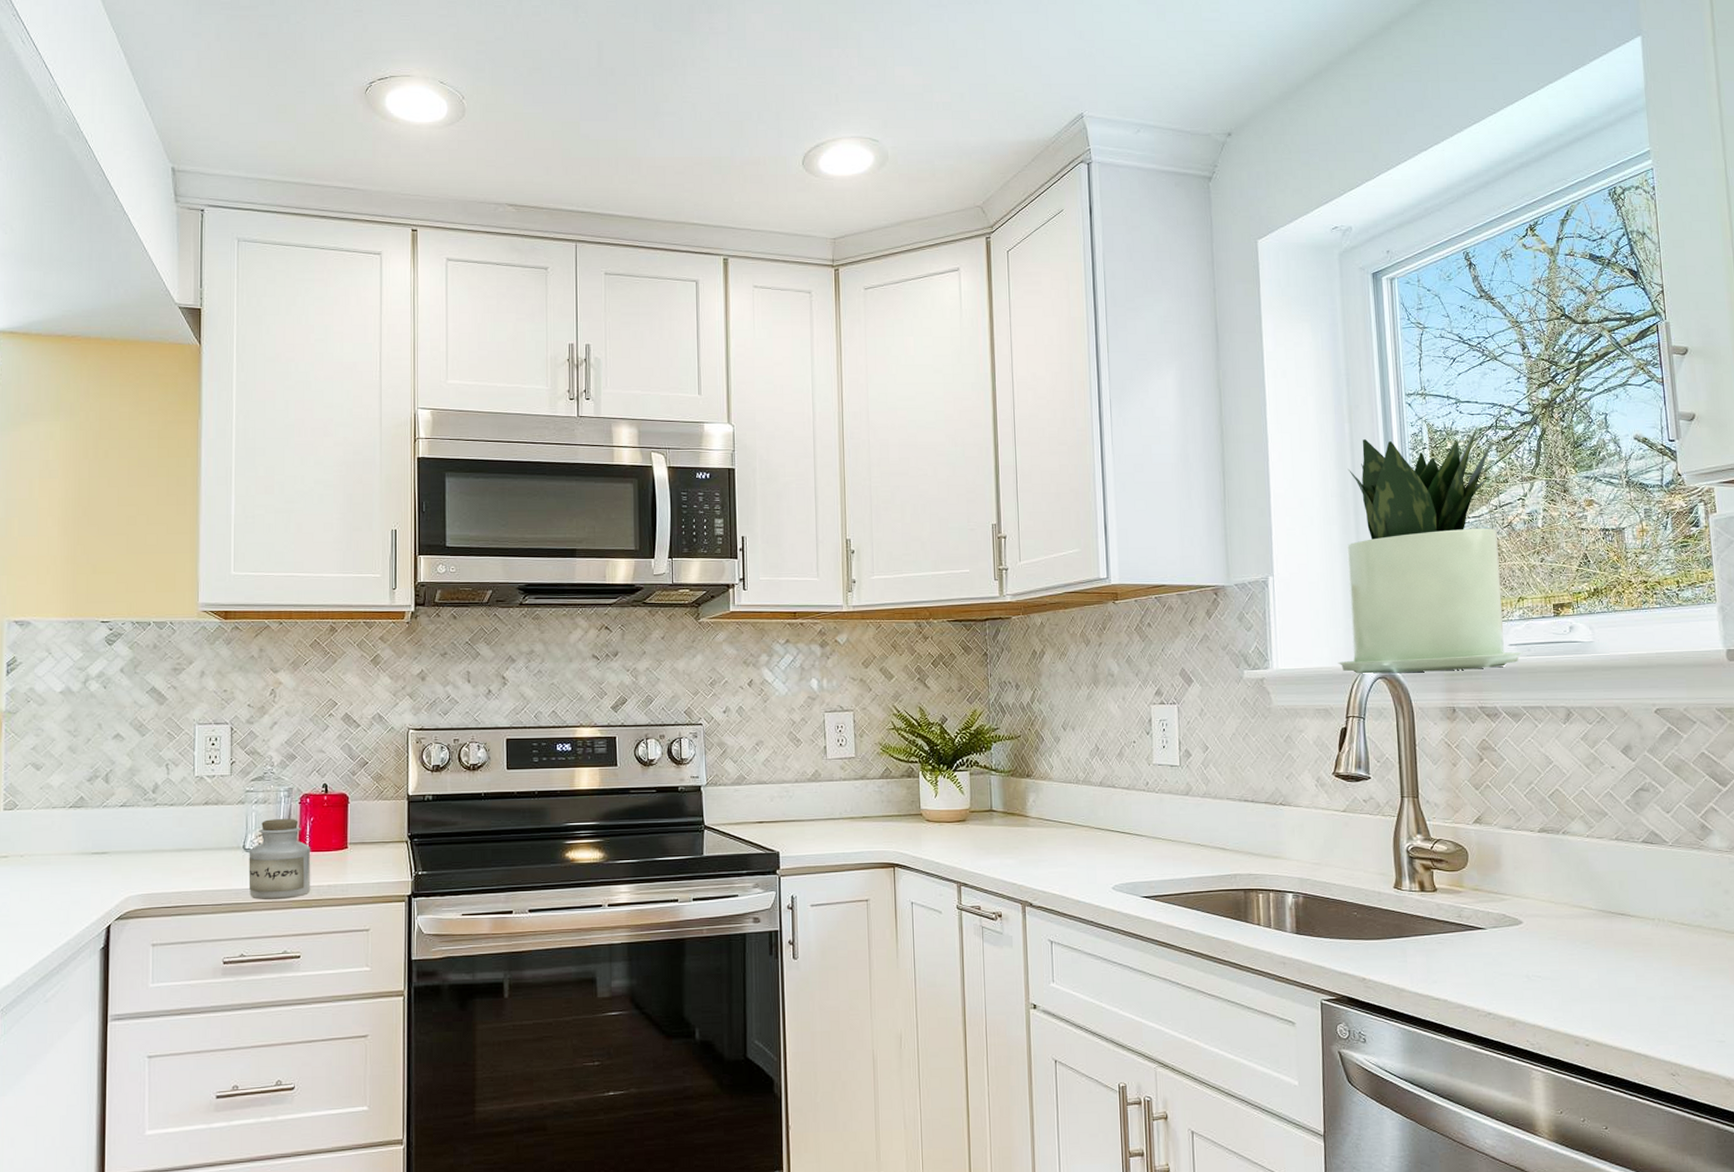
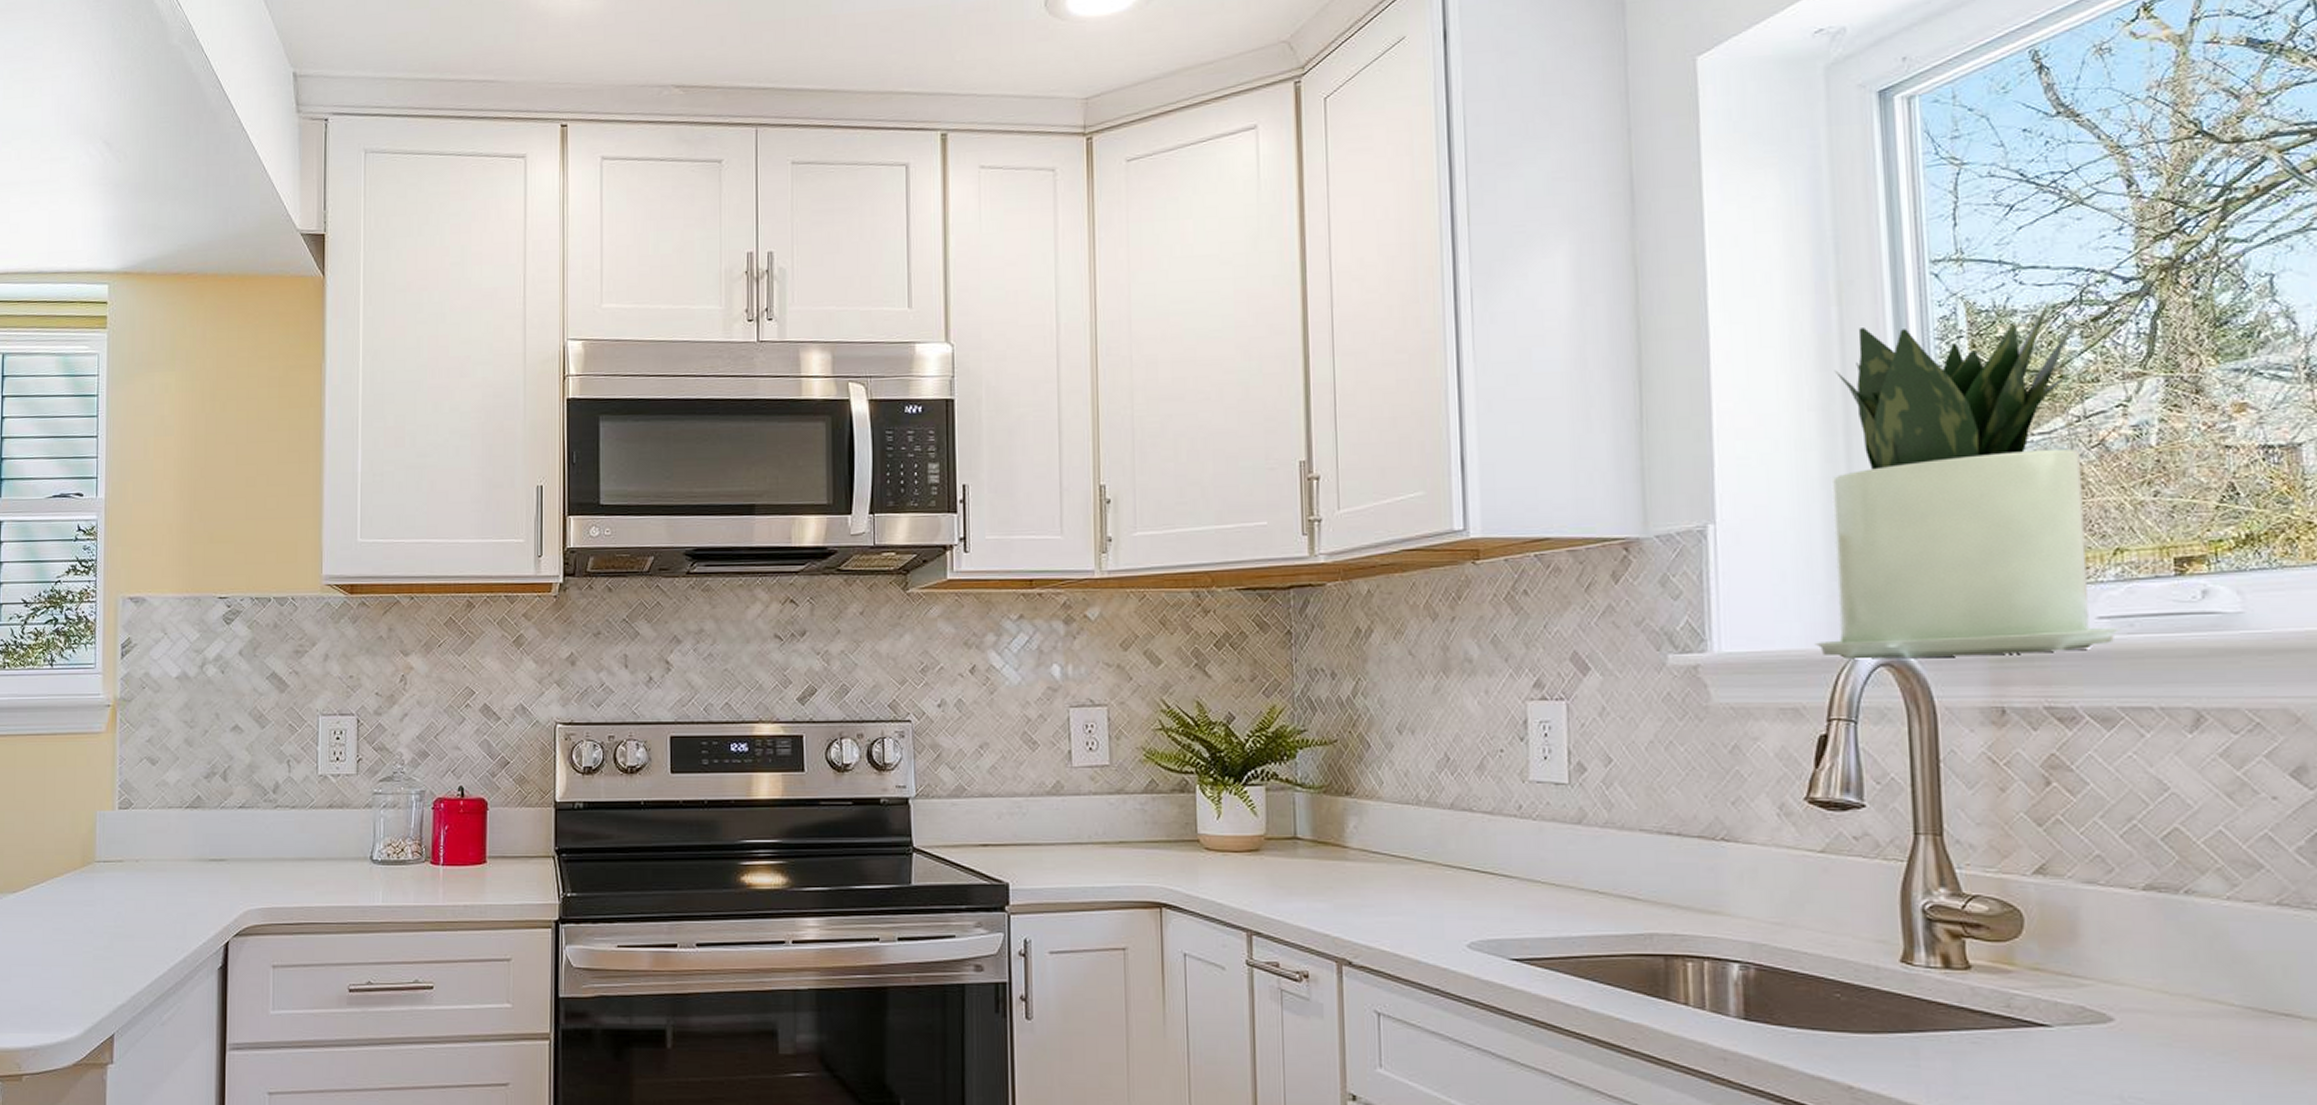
jar: present [248,819,311,901] -> none [376,826,445,921]

